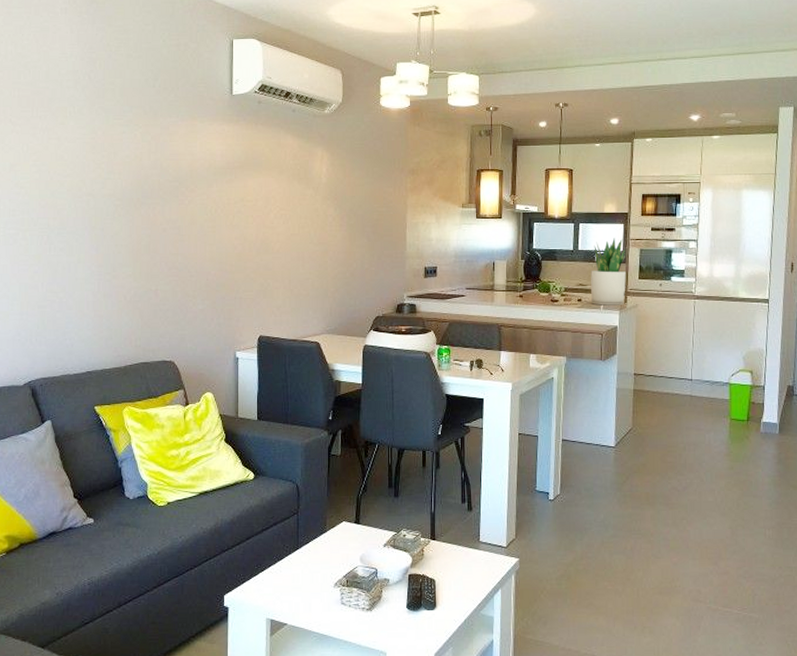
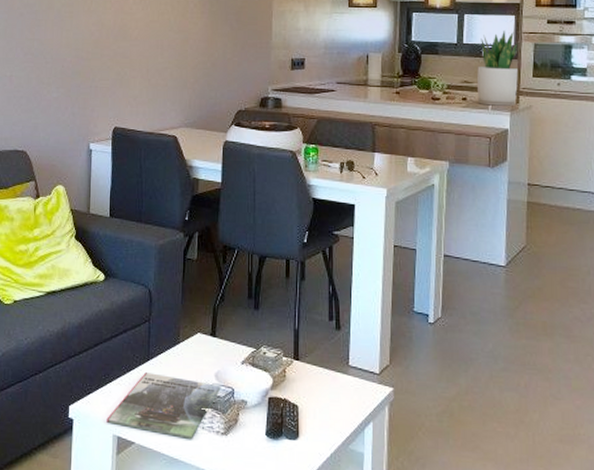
magazine: none [260,560,366,617] -> present [106,373,221,439]

